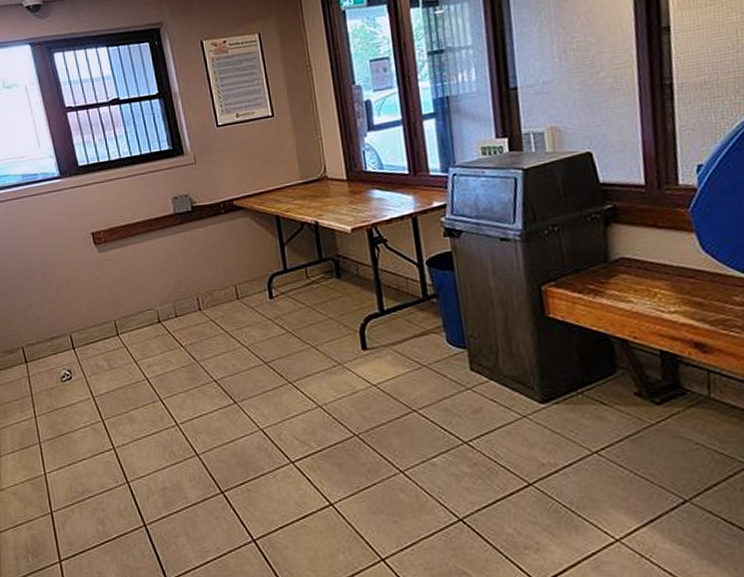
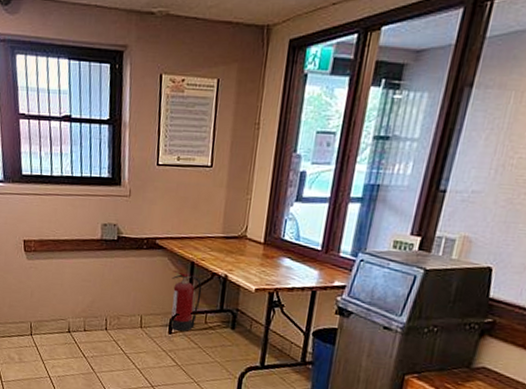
fire extinguisher: none [258,228,296,294] -> present [170,271,202,332]

